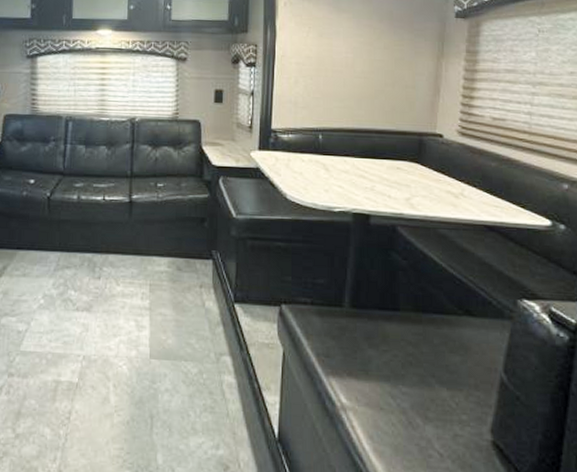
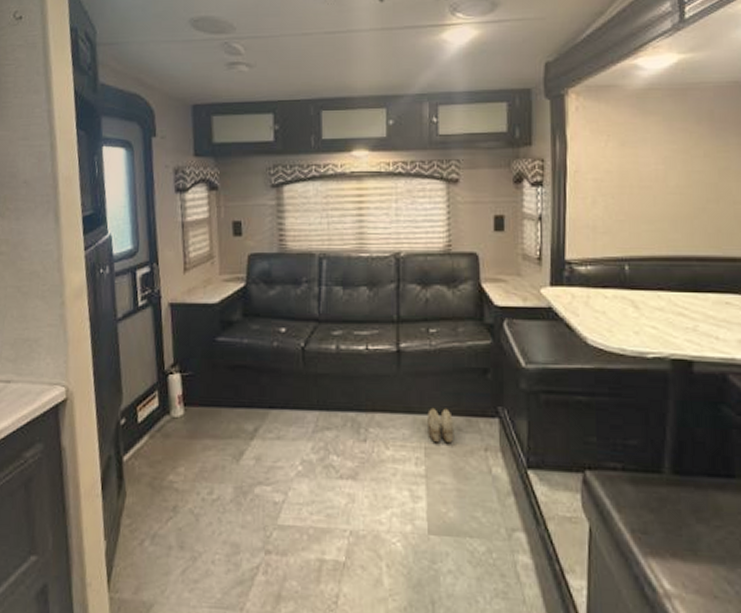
slippers: none [153,250,175,281] -> present [428,407,454,444]

